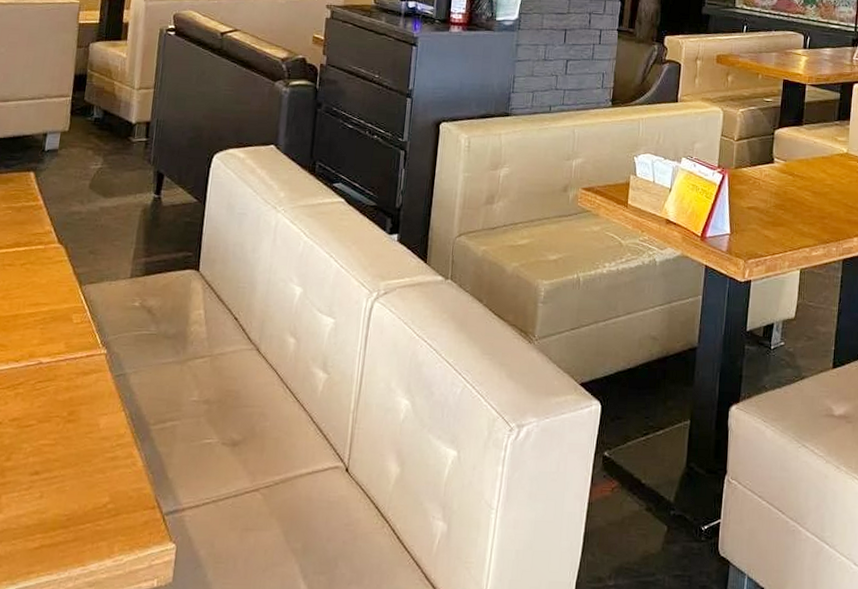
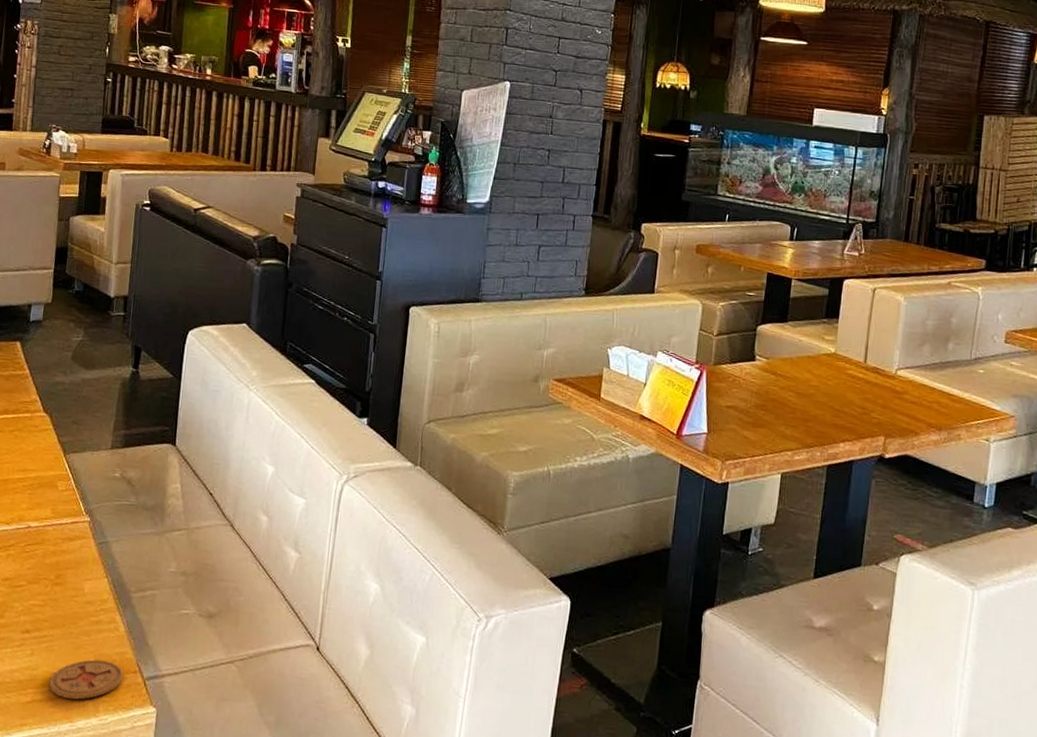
coaster: none [59,497,141,541] -> present [49,659,124,700]

